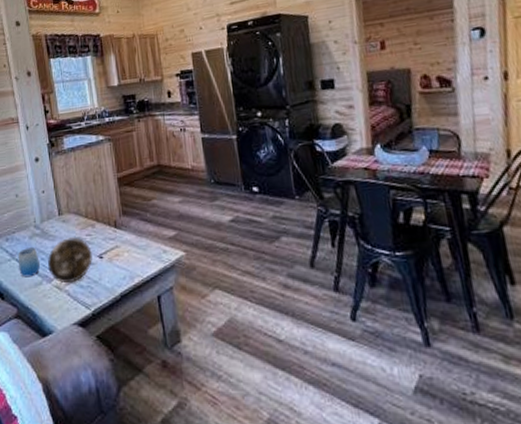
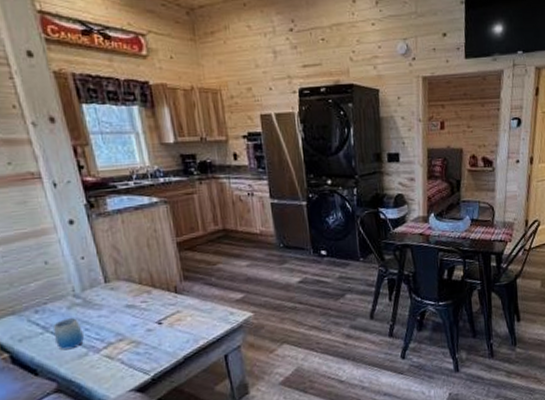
decorative orb: present [48,237,92,284] -> none [94,305,150,352]

